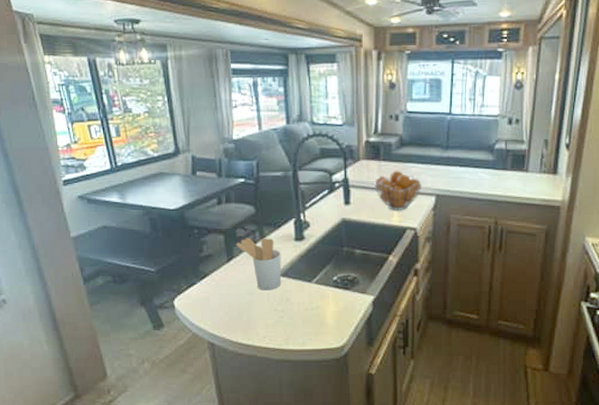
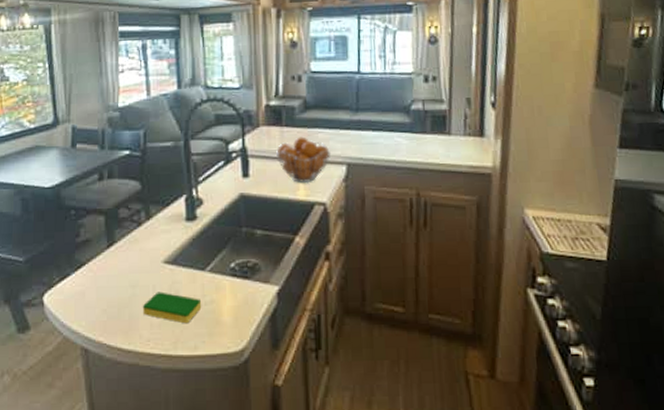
utensil holder: present [236,237,282,291] -> none [118,218,170,282]
dish sponge: none [259,299,309,325] -> present [143,291,202,324]

